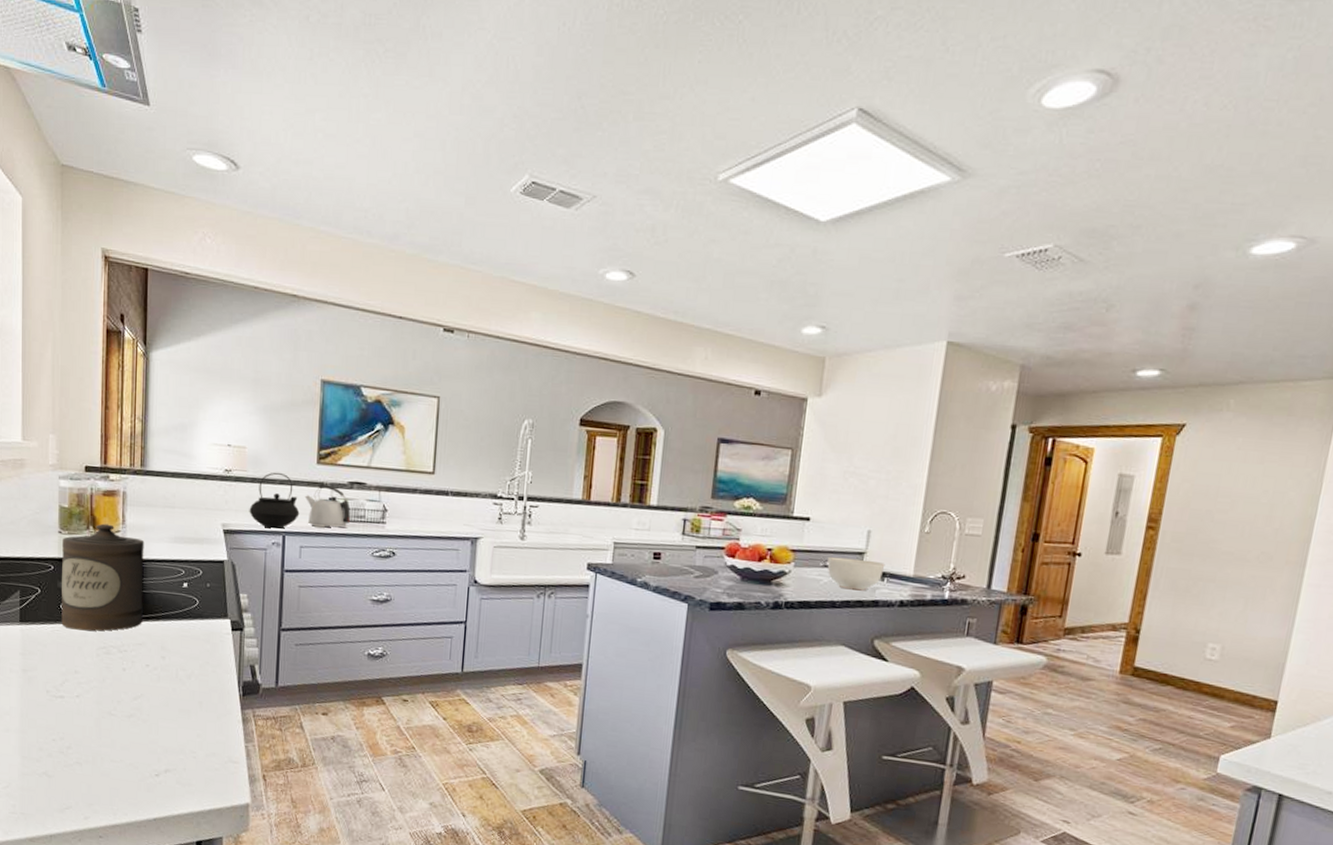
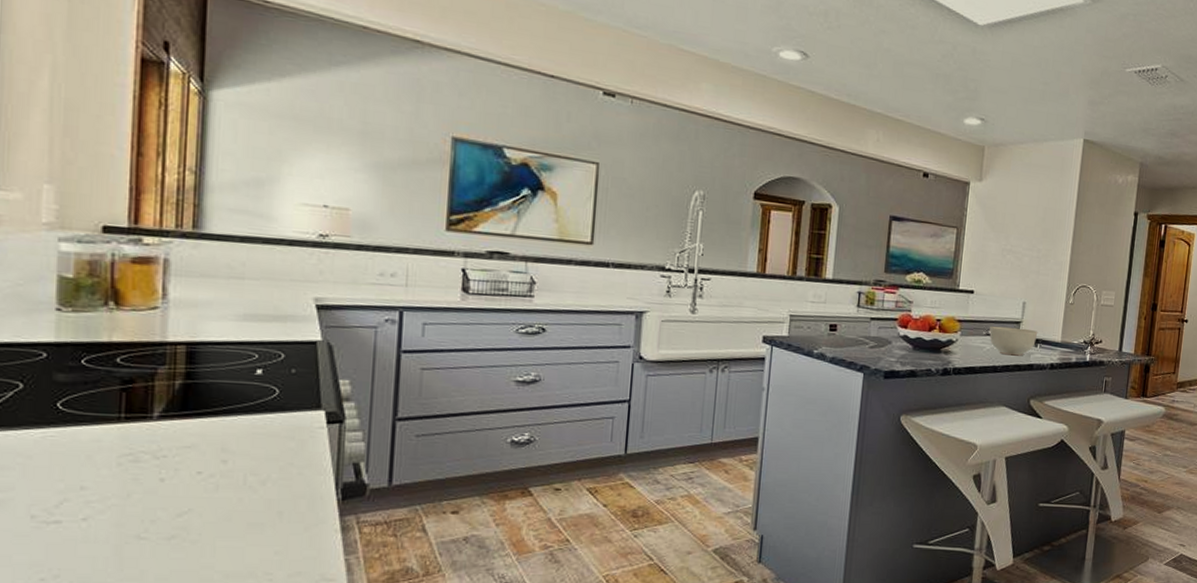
canister: present [61,523,145,631] -> none [58,298,197,435]
teapot: present [249,472,300,529] -> none [353,238,423,303]
kettle: present [304,483,351,528] -> none [429,252,490,302]

